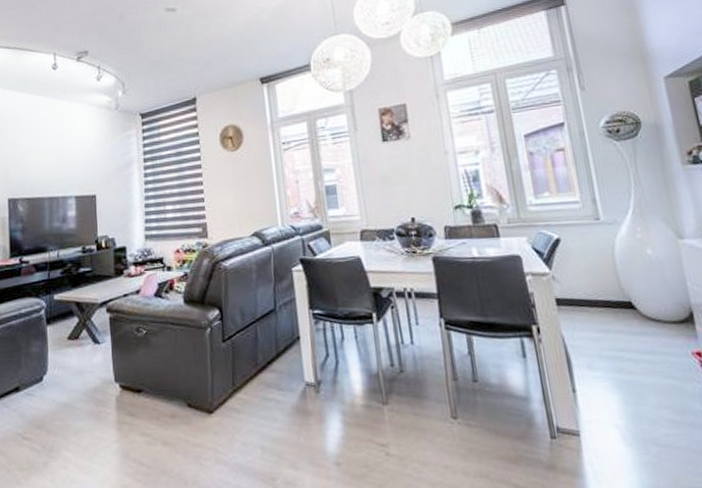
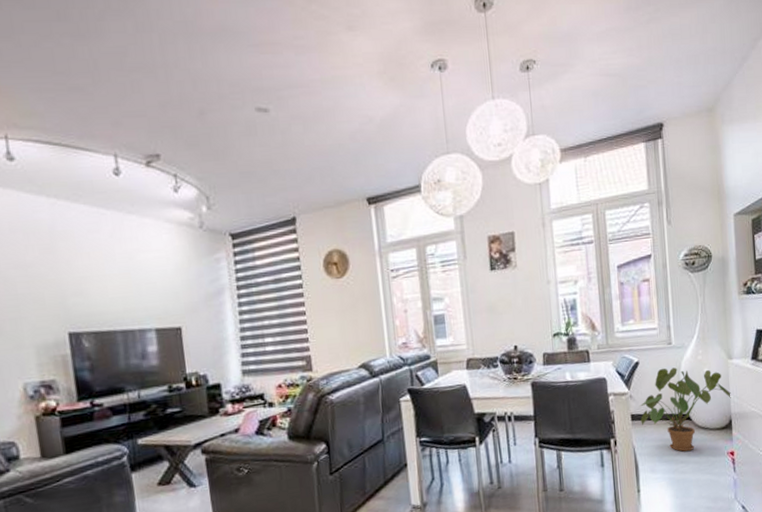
house plant: none [565,246,689,348] -> present [640,367,731,452]

